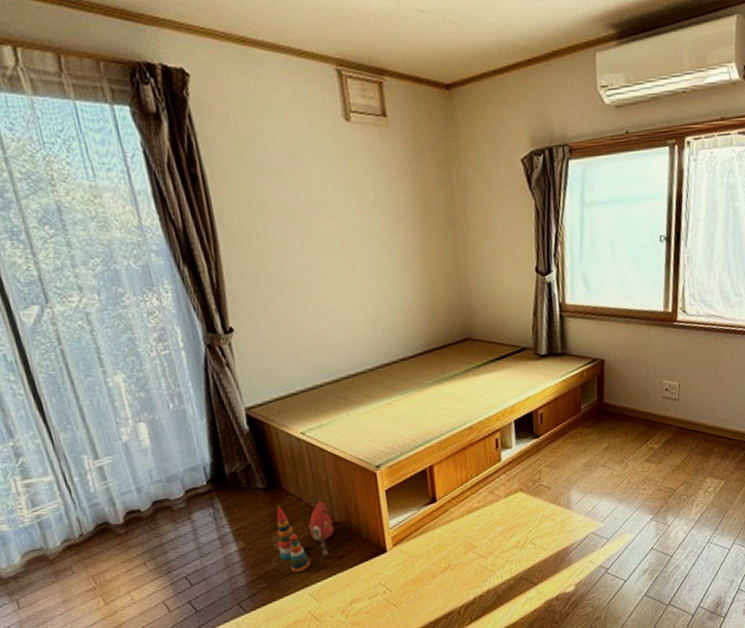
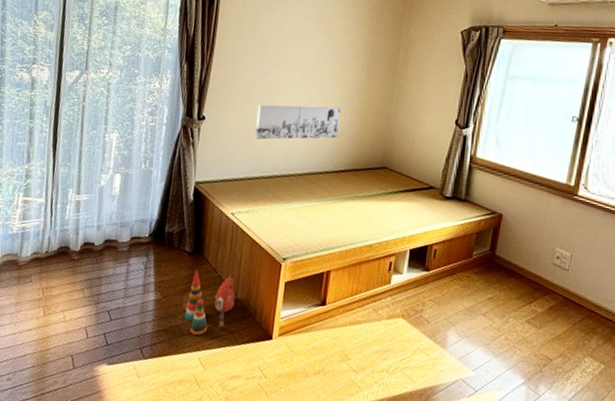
wall art: none [296,282,405,340] -> present [255,104,340,140]

